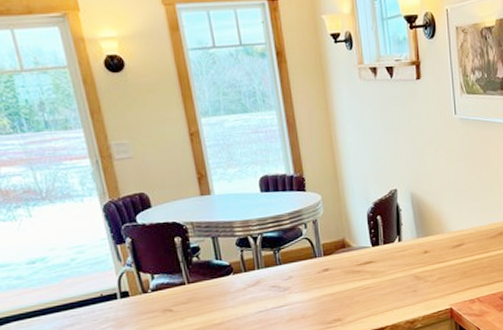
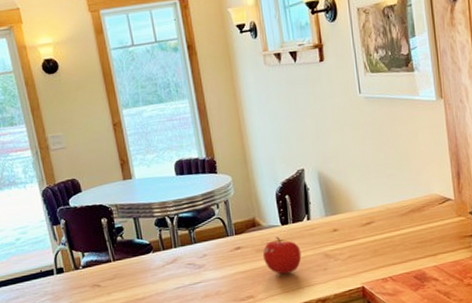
fruit: none [351,258,392,297] -> present [262,236,302,275]

